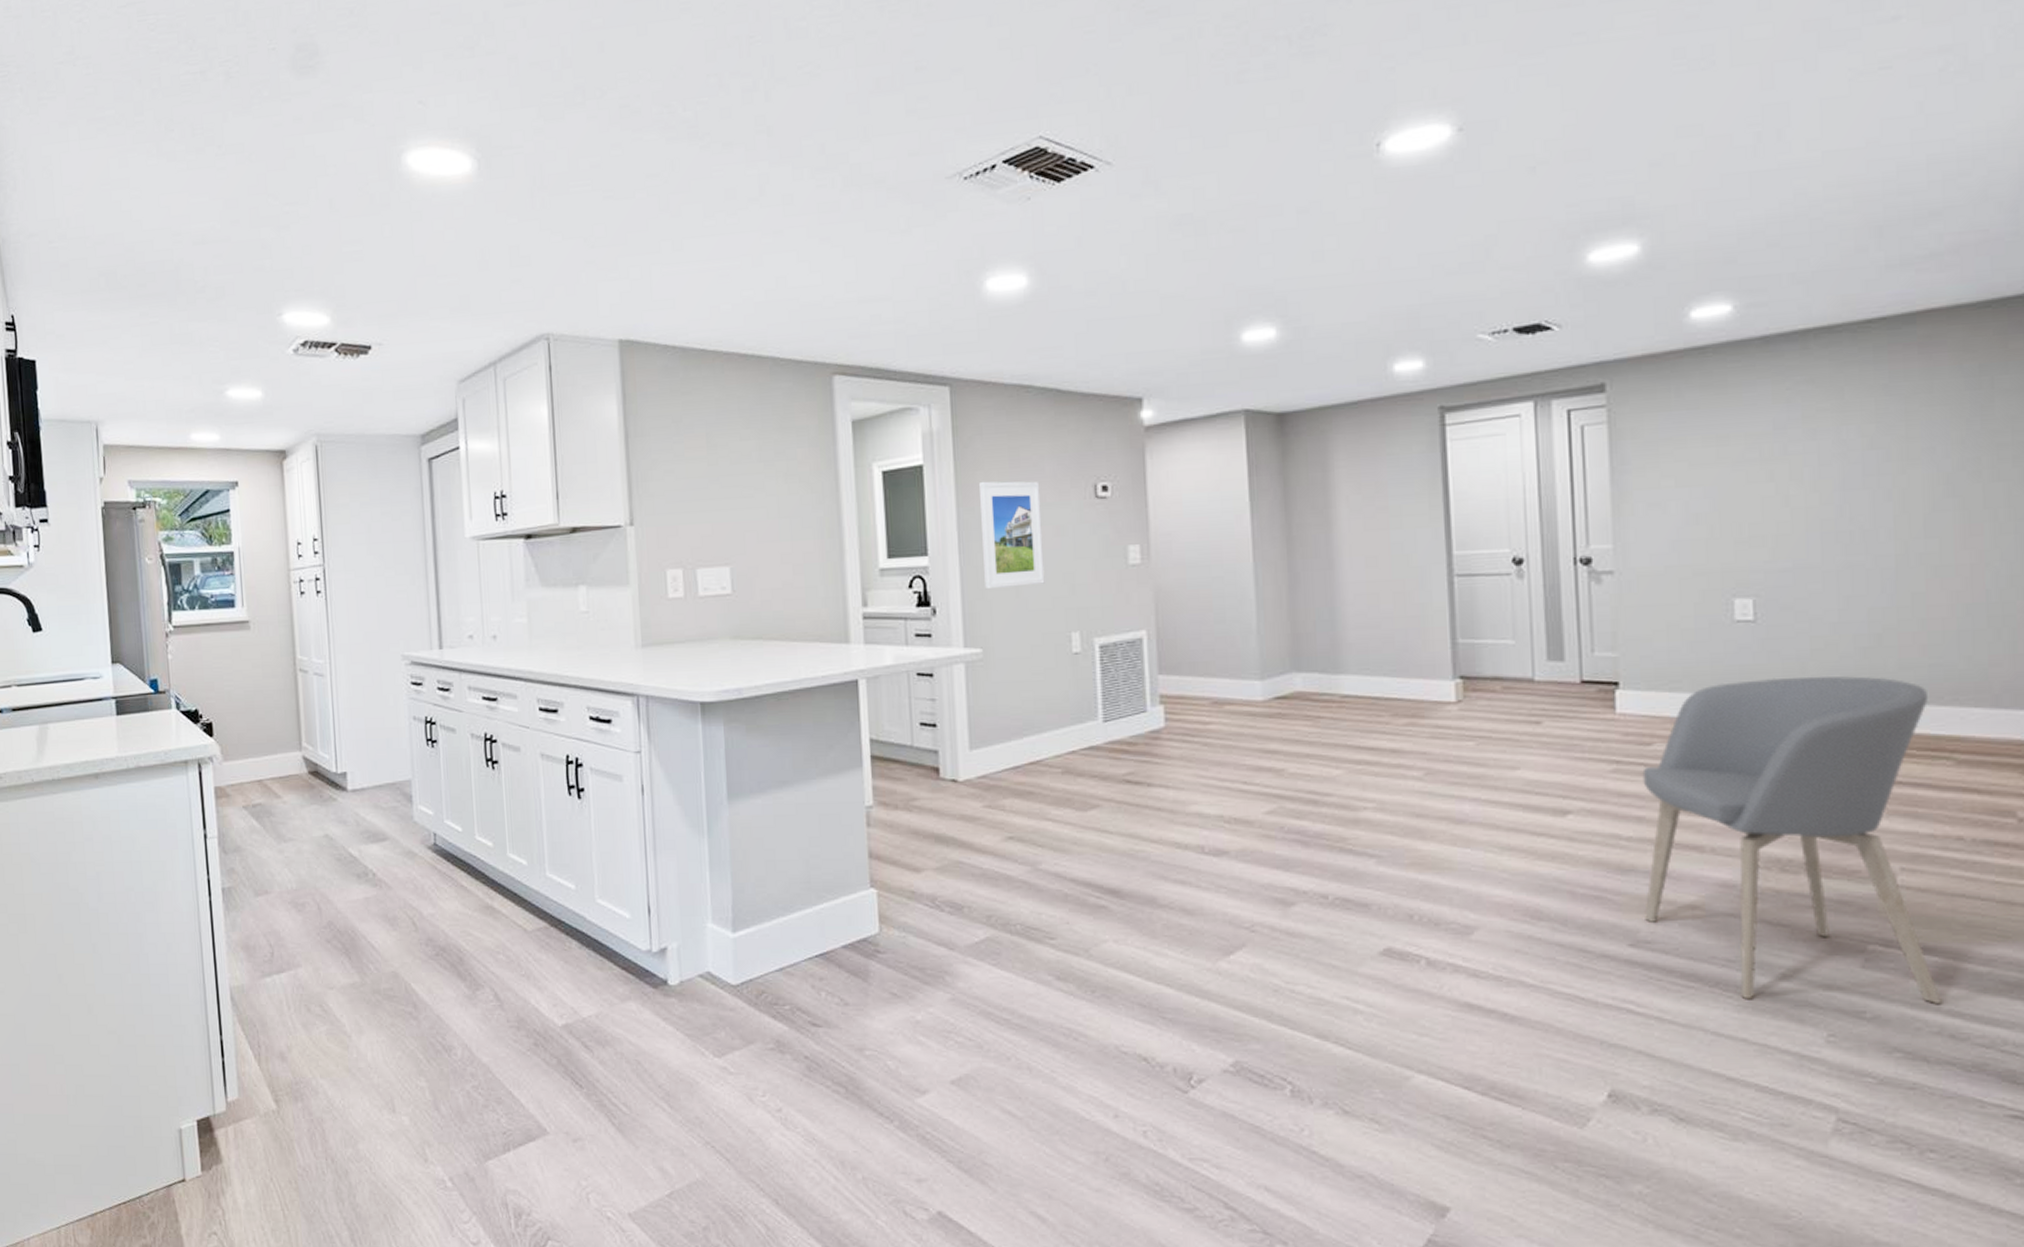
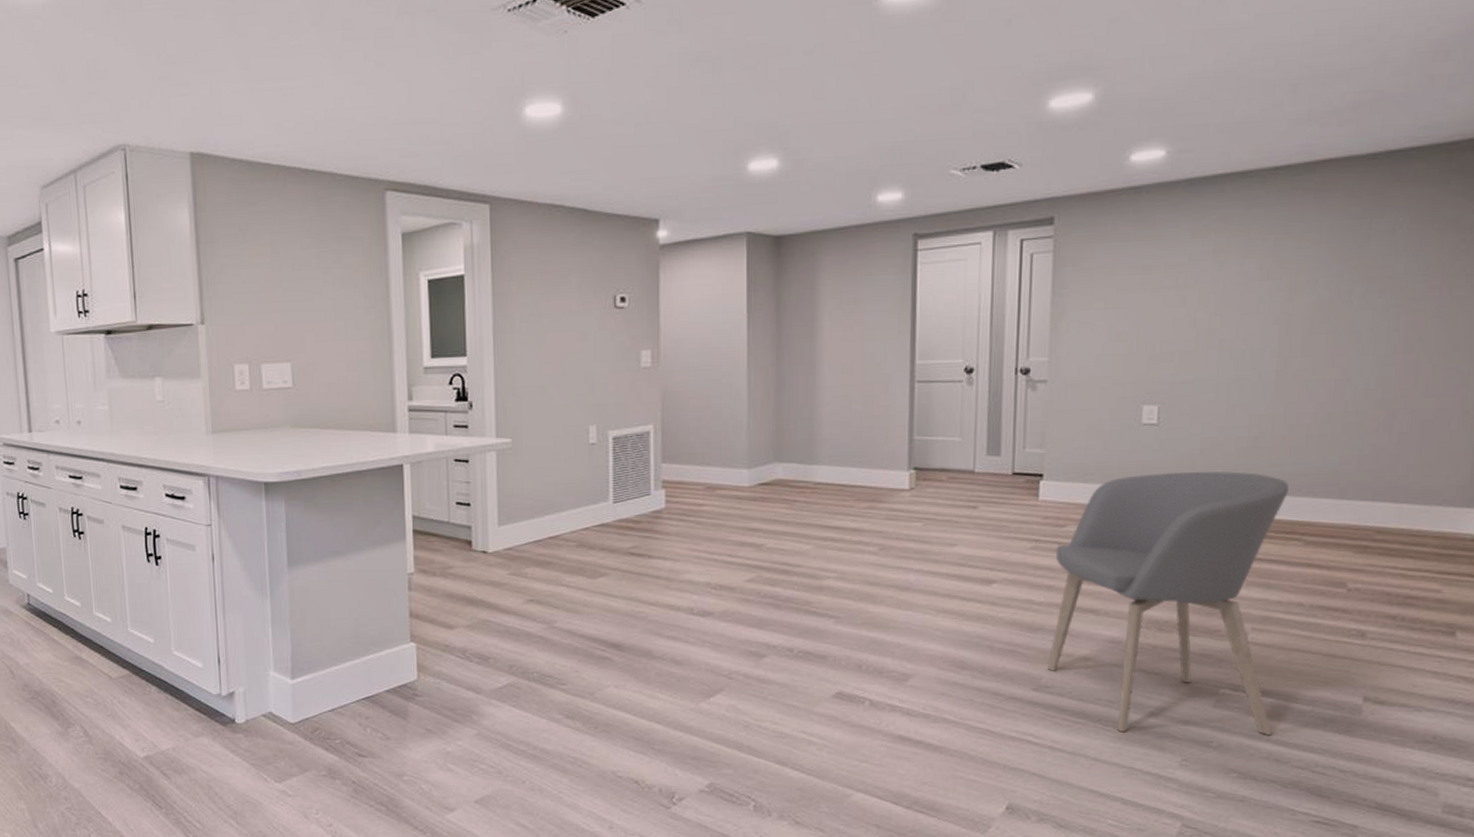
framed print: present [978,481,1045,590] -> none [512,291,568,387]

